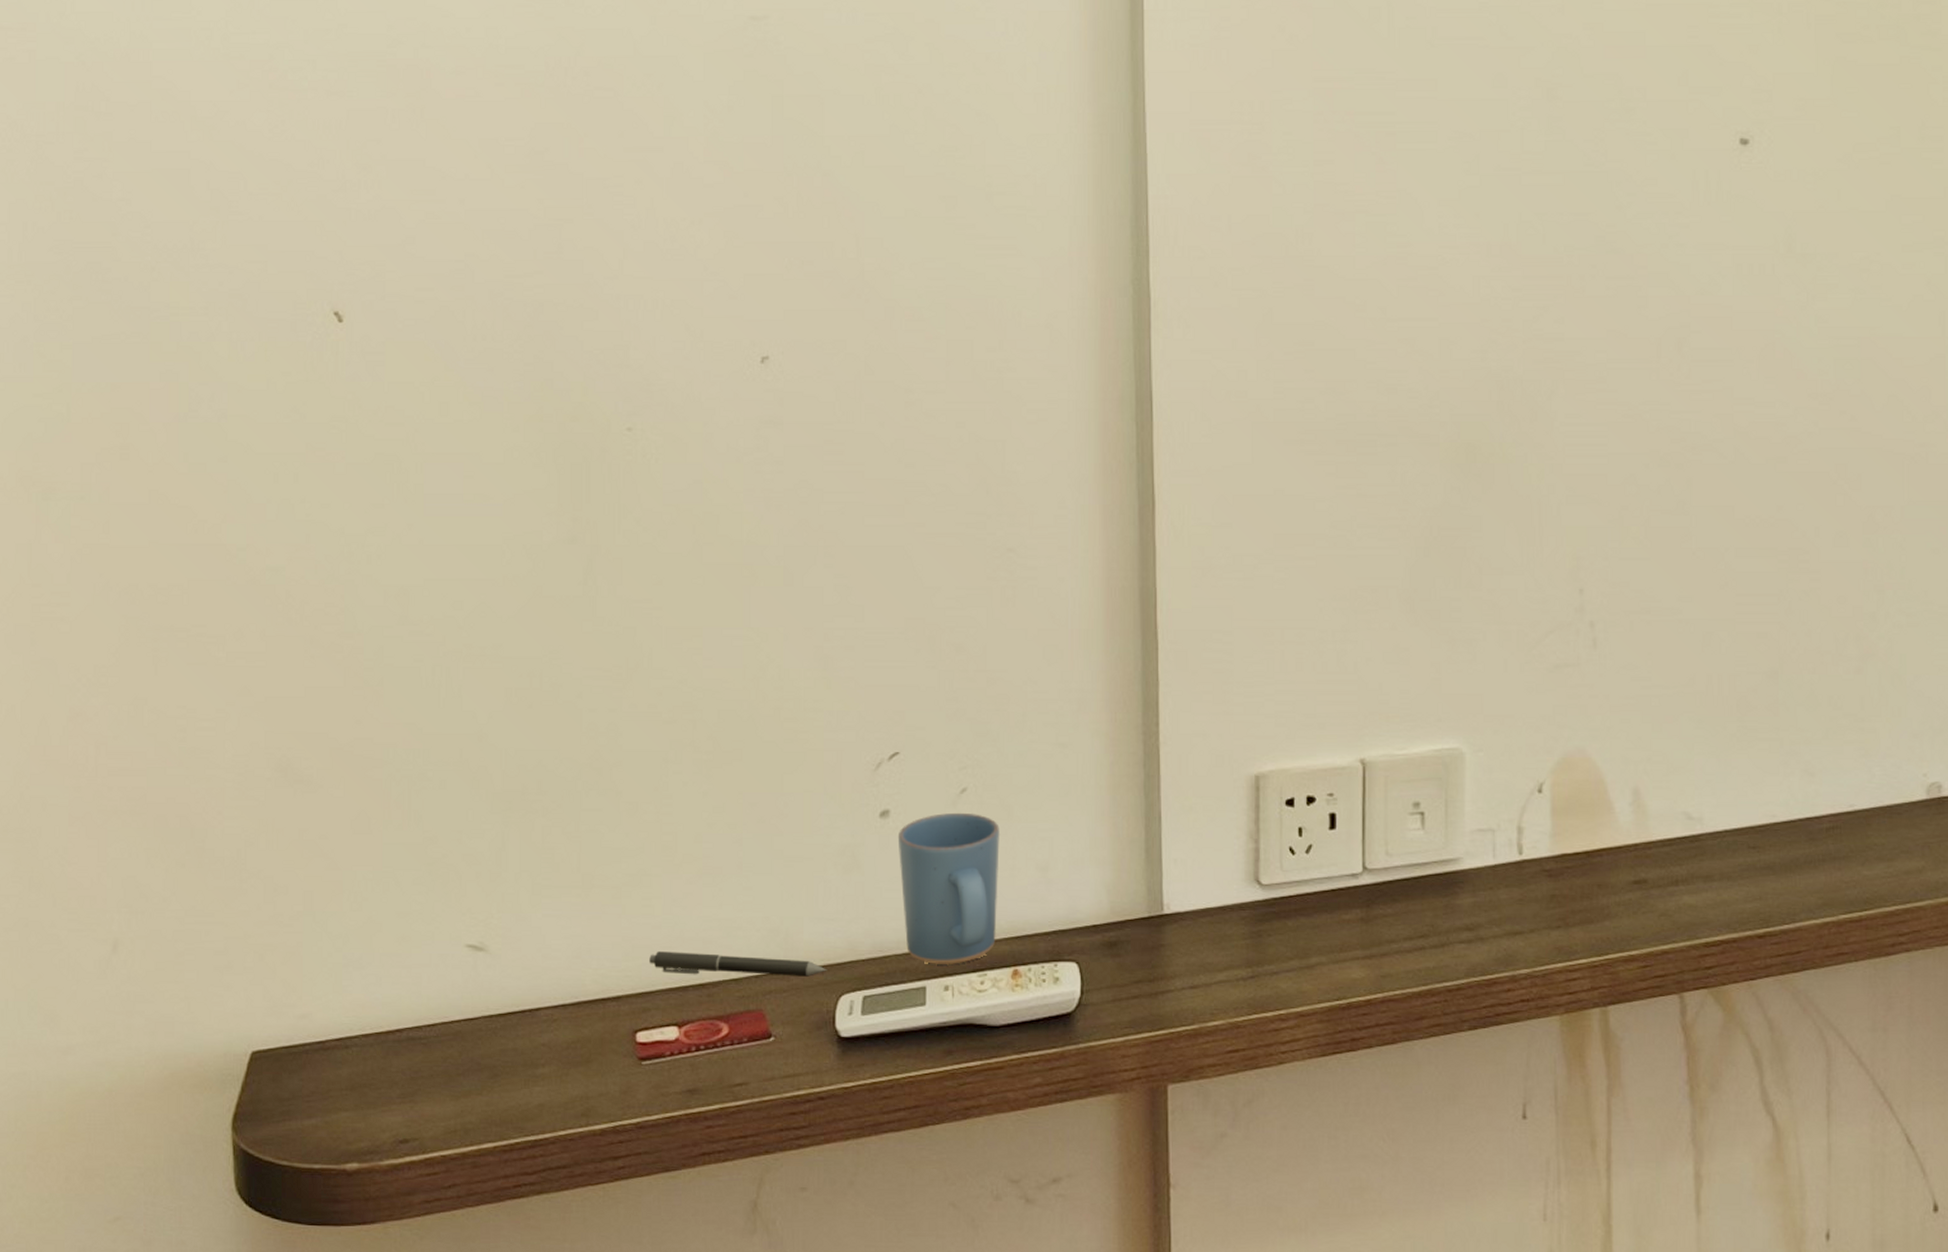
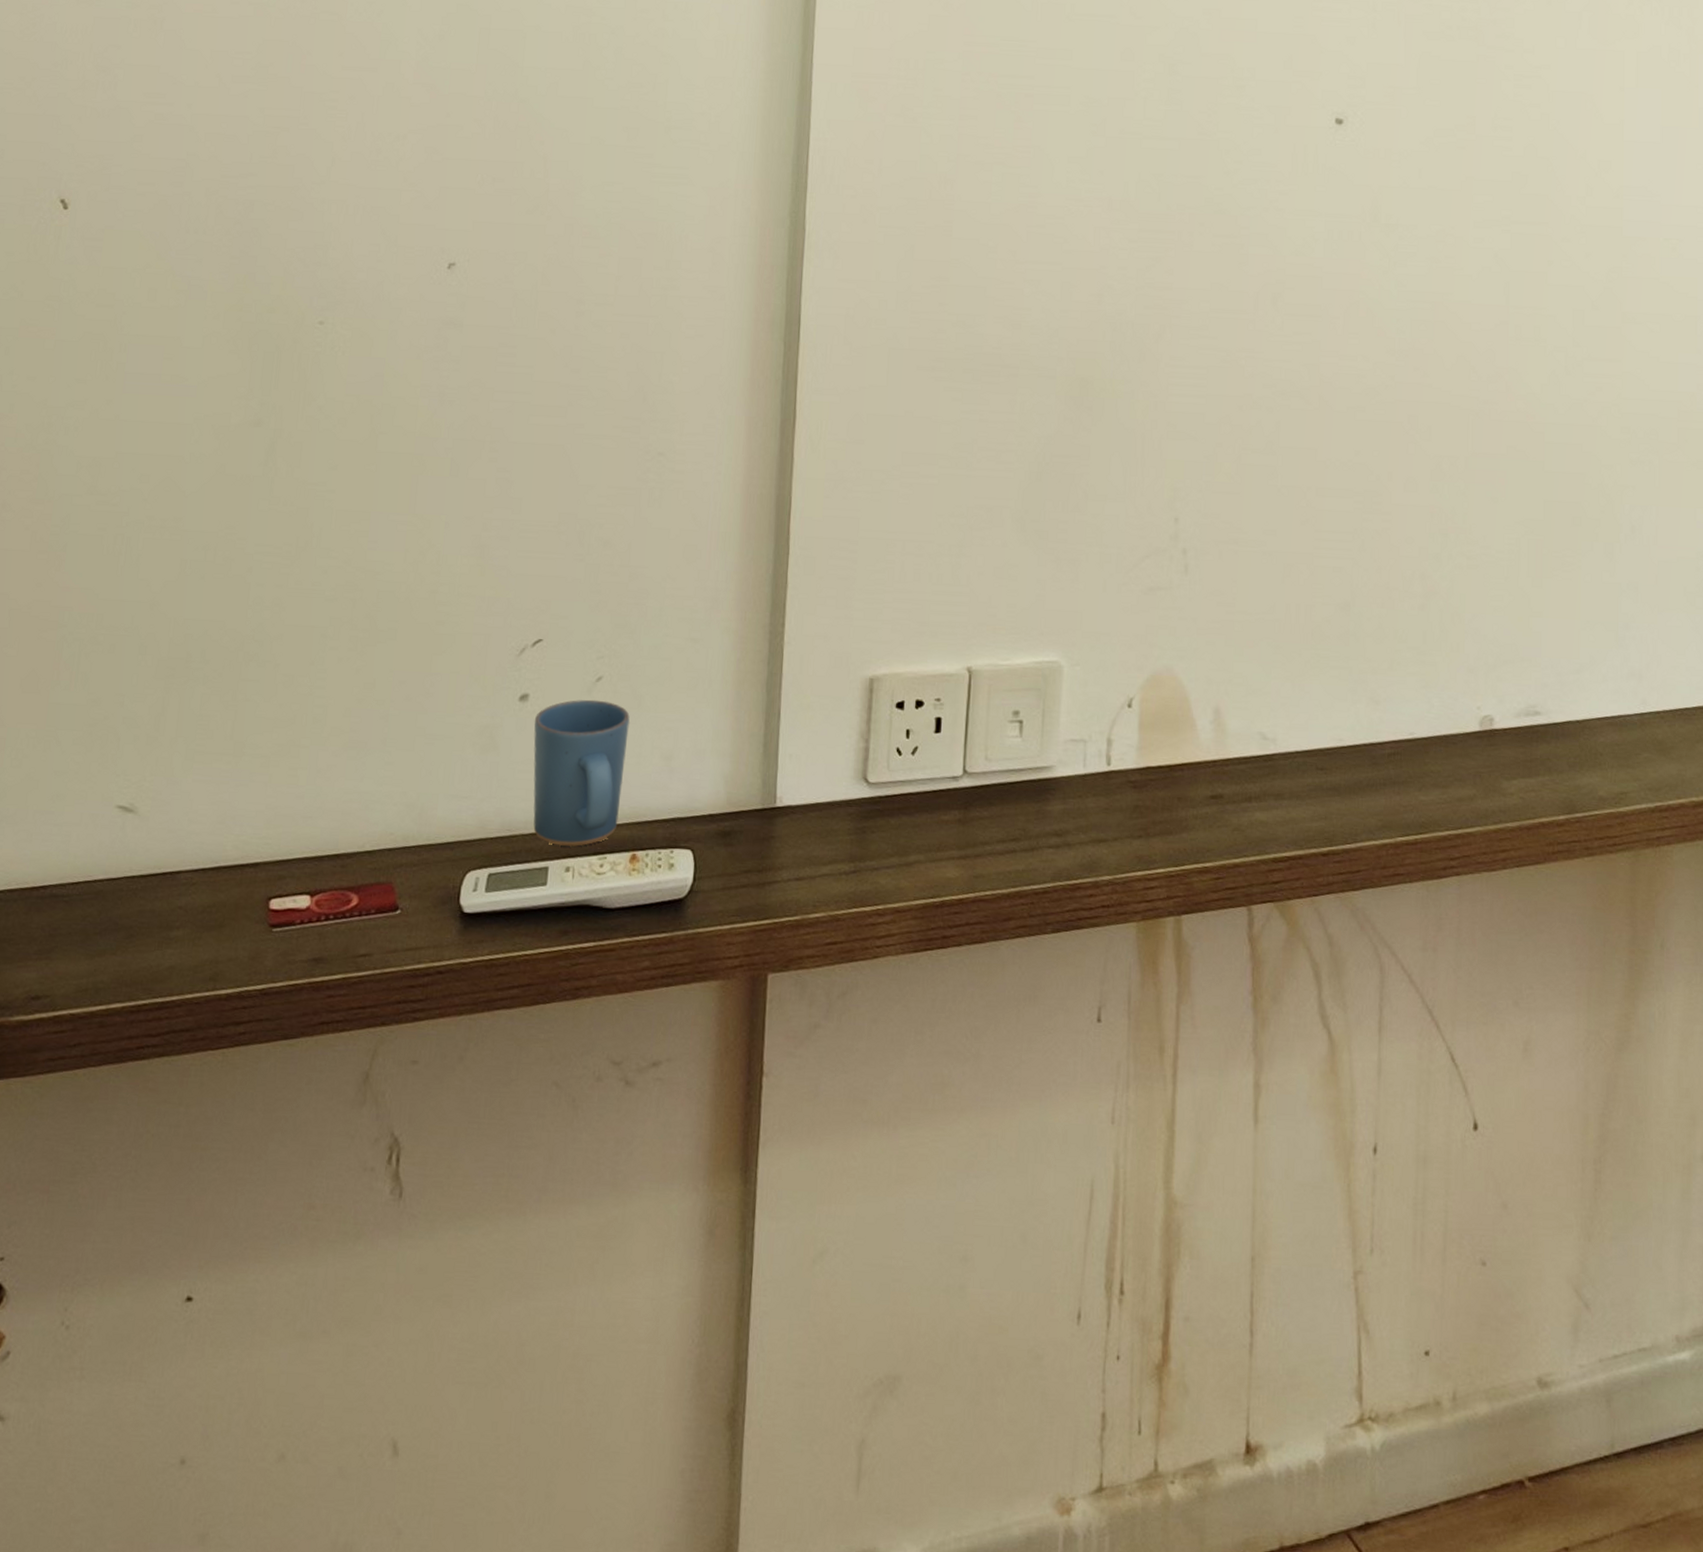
pen: present [649,951,828,977] -> none [289,821,457,852]

